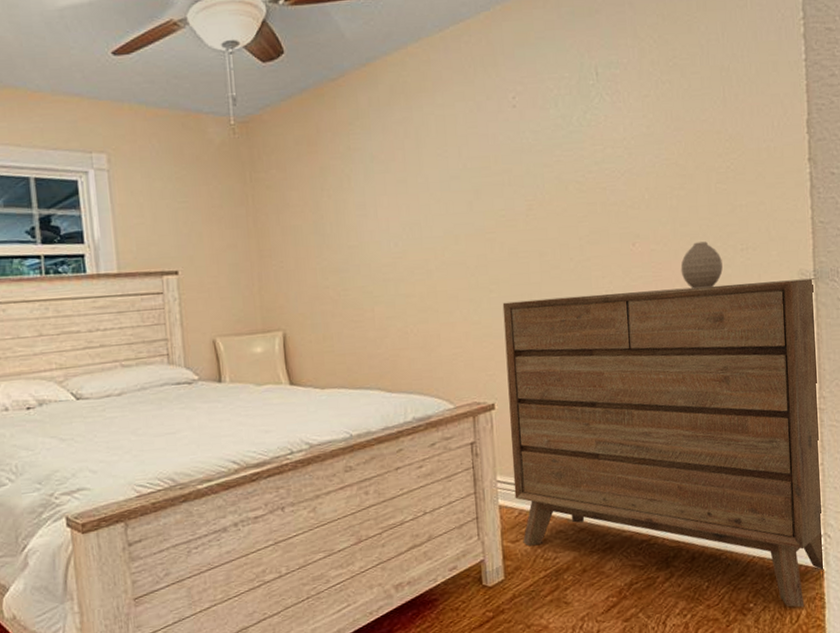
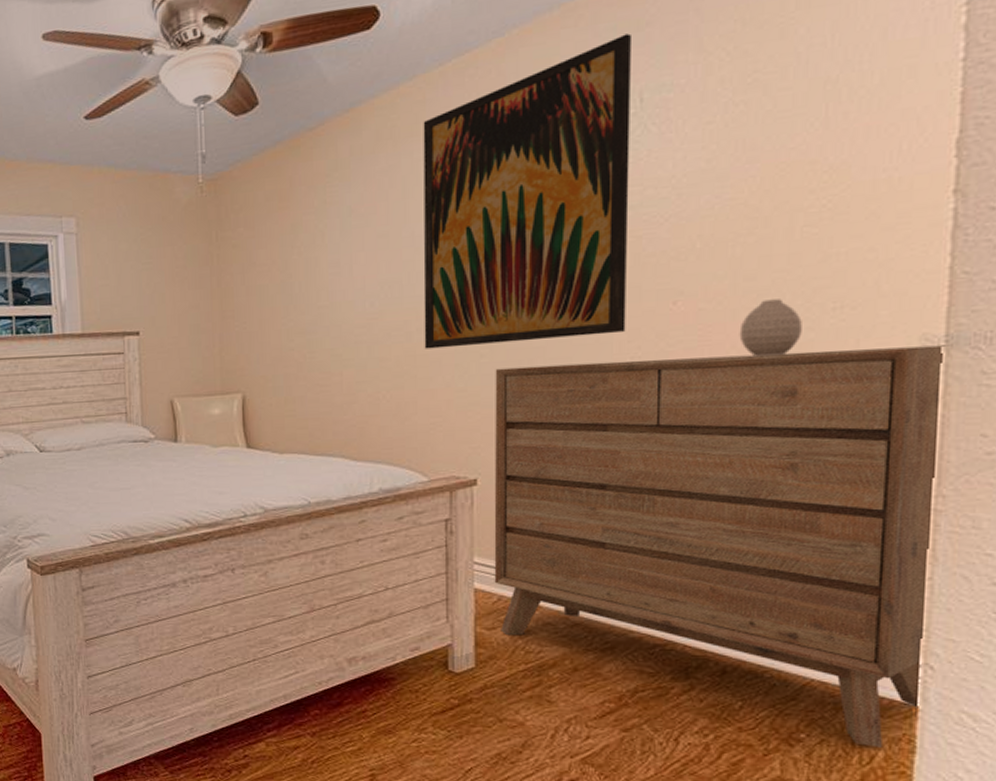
wall art: none [429,18,600,286] -> present [423,33,633,349]

